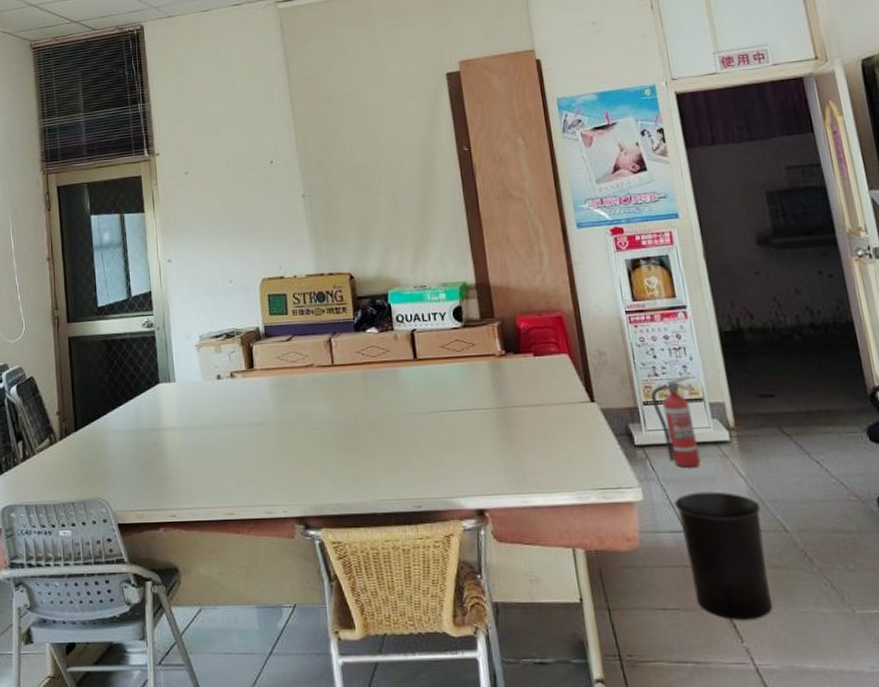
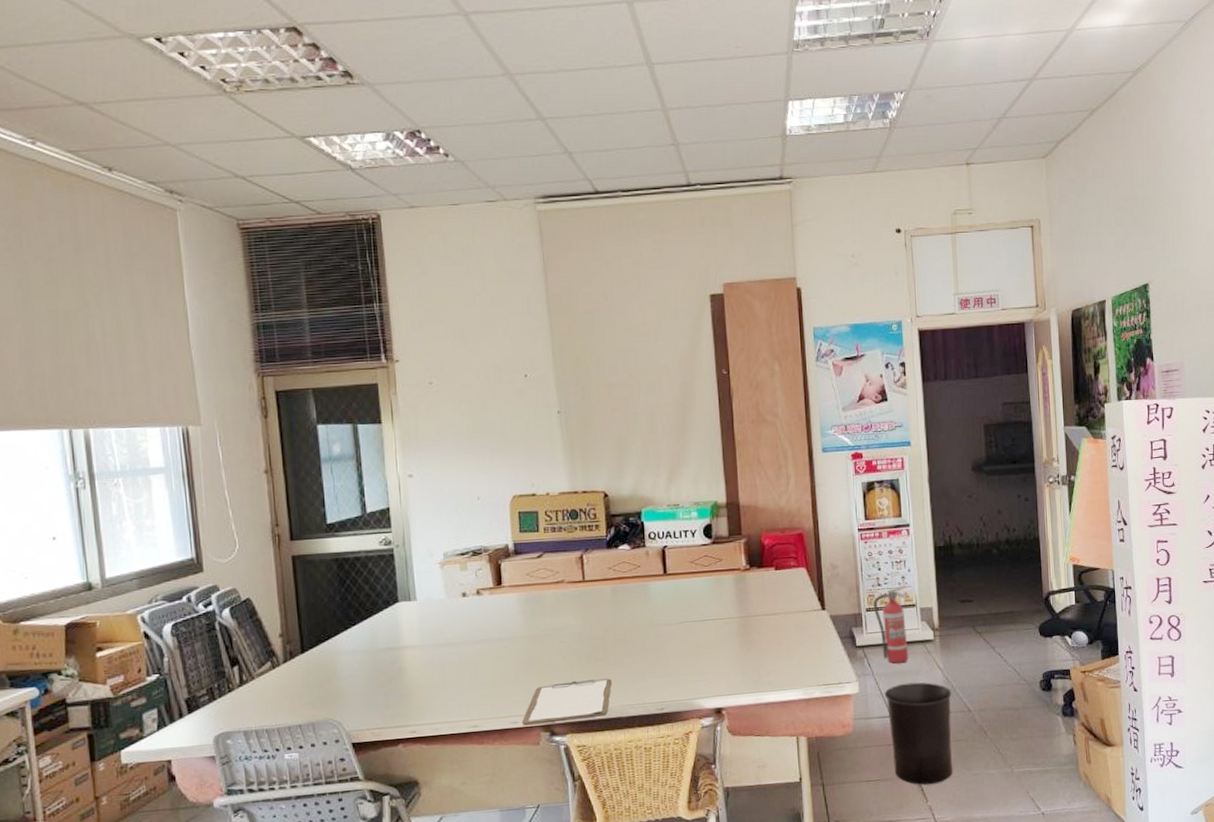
clipboard: none [276,470,365,516] -> present [522,678,612,726]

